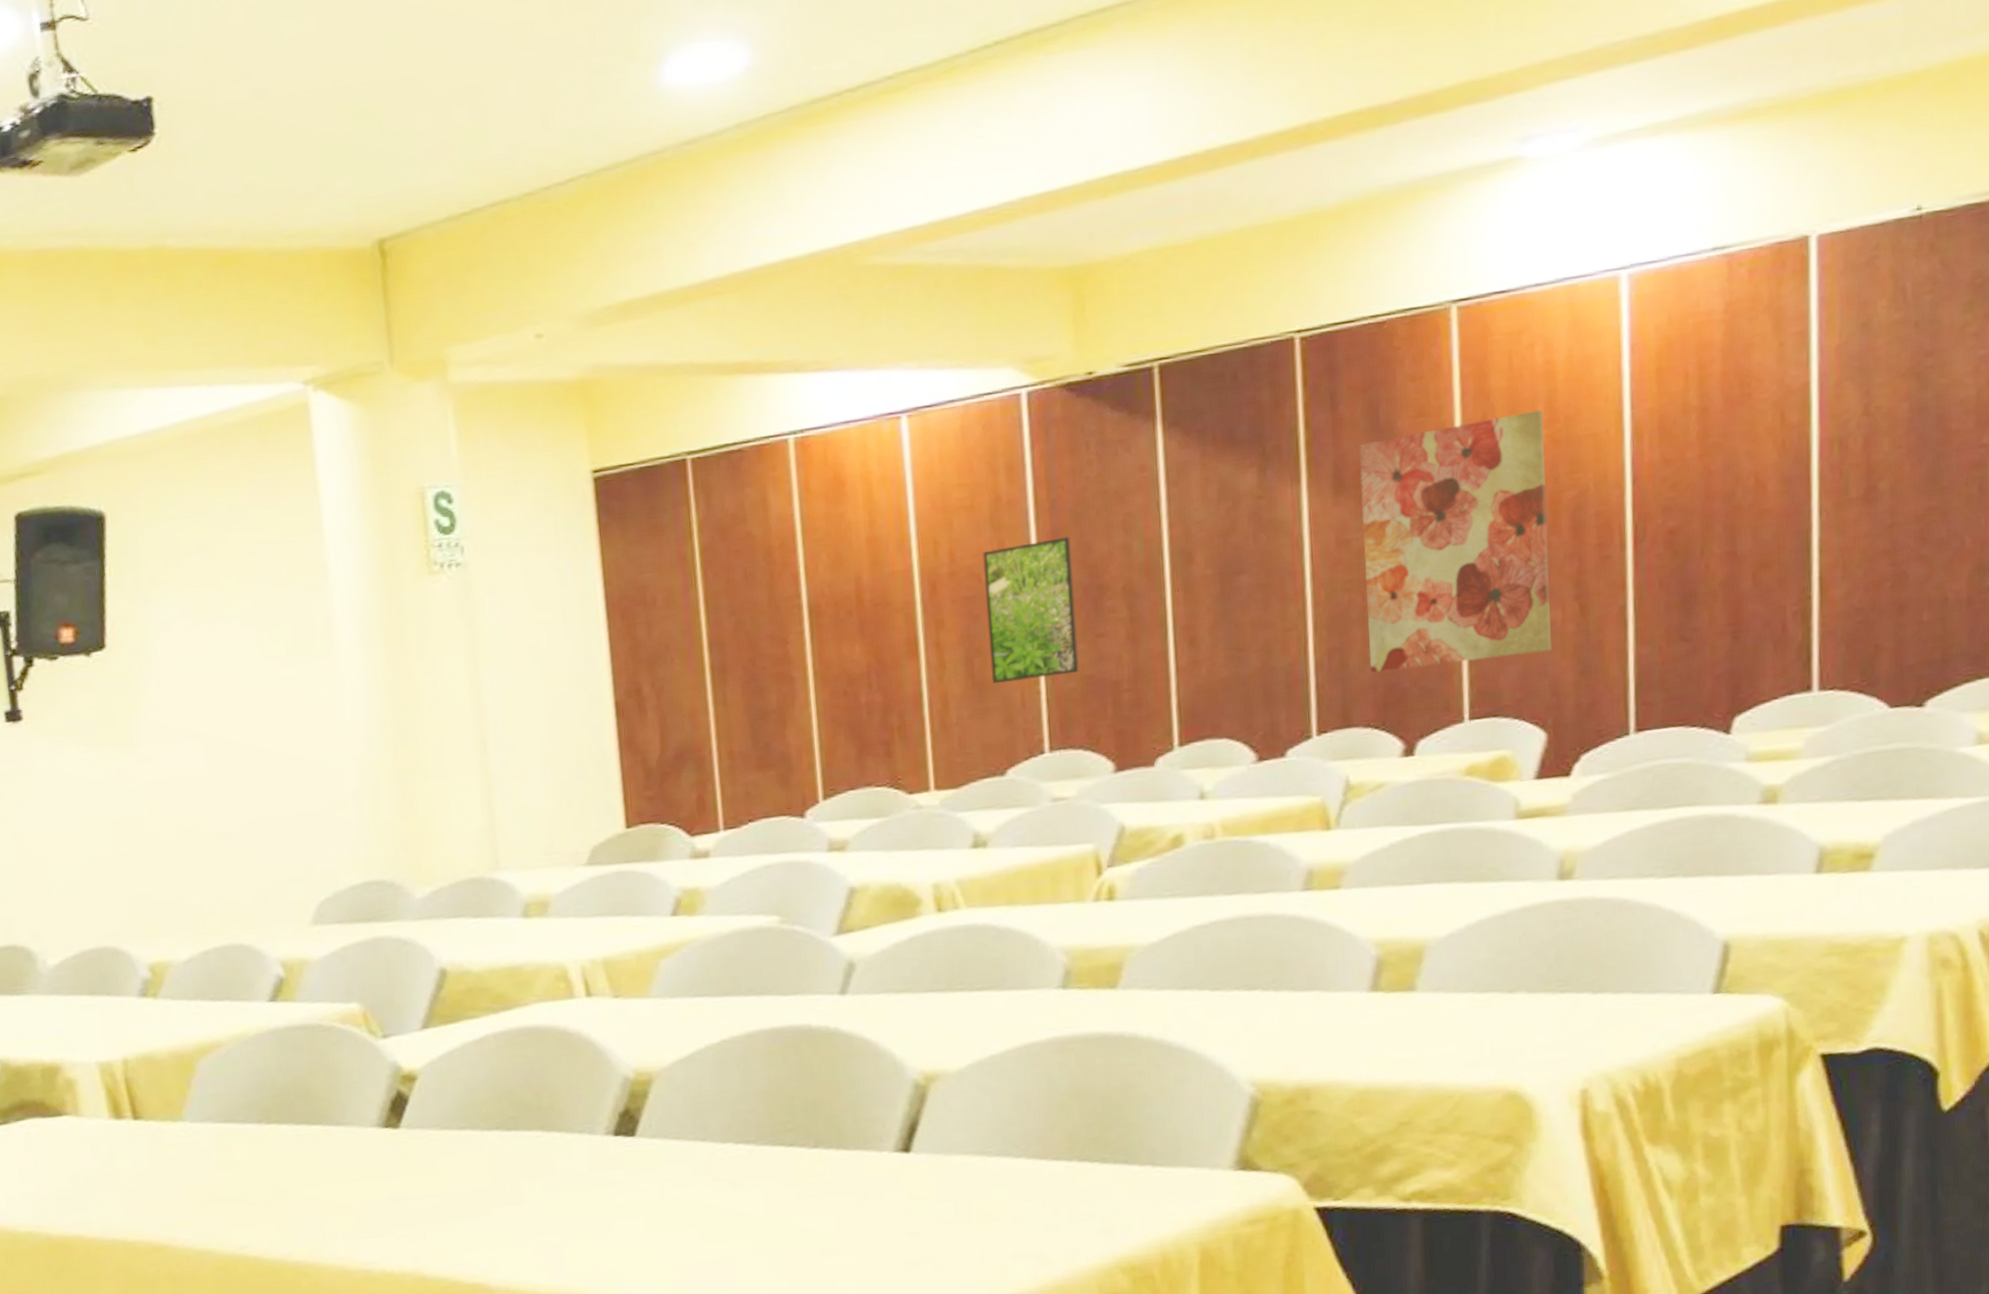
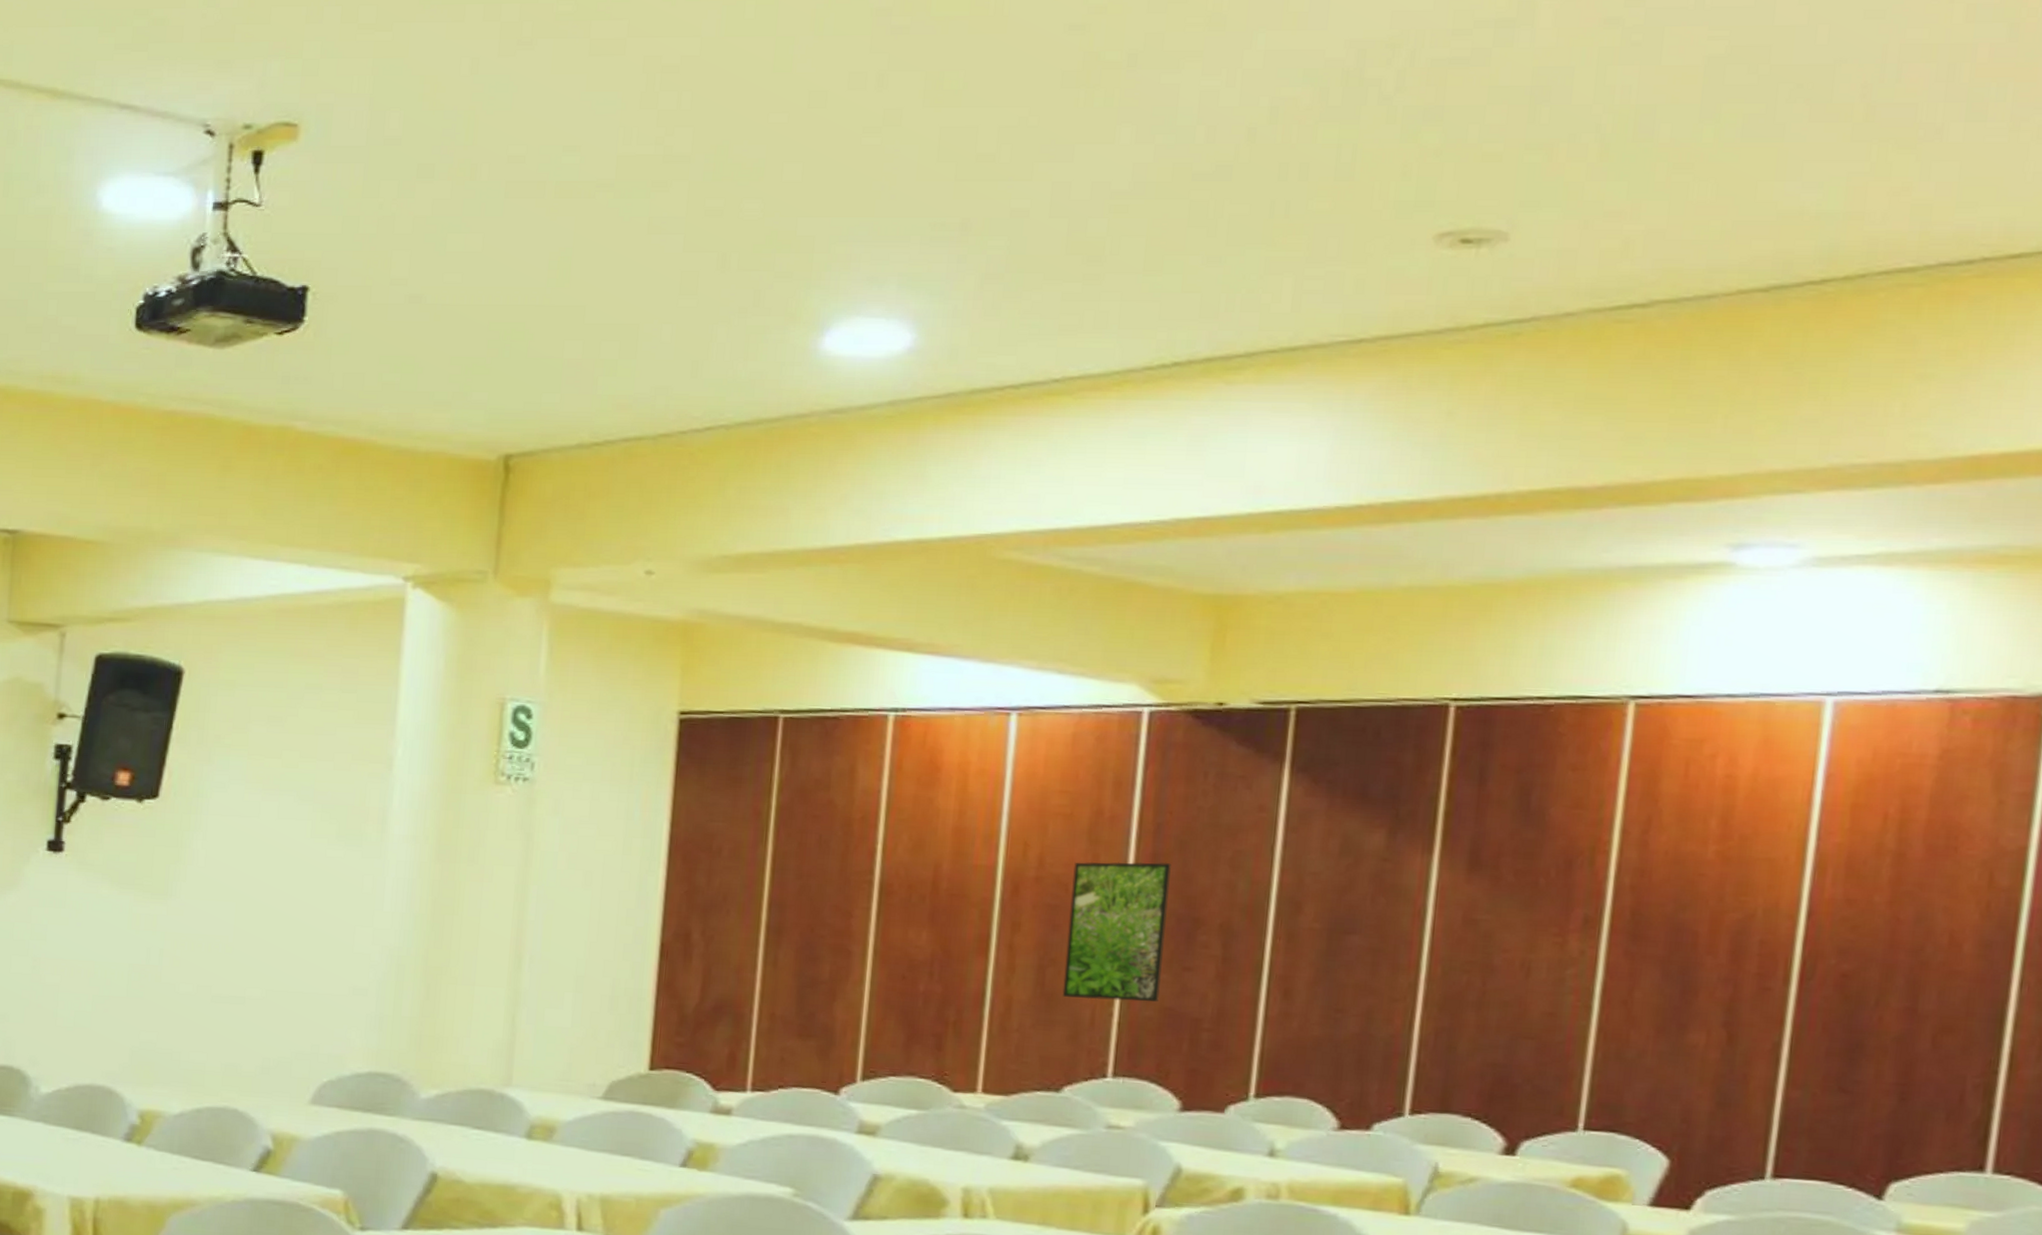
wall art: present [1359,409,1551,673] -> none [1479,822,1717,1075]

